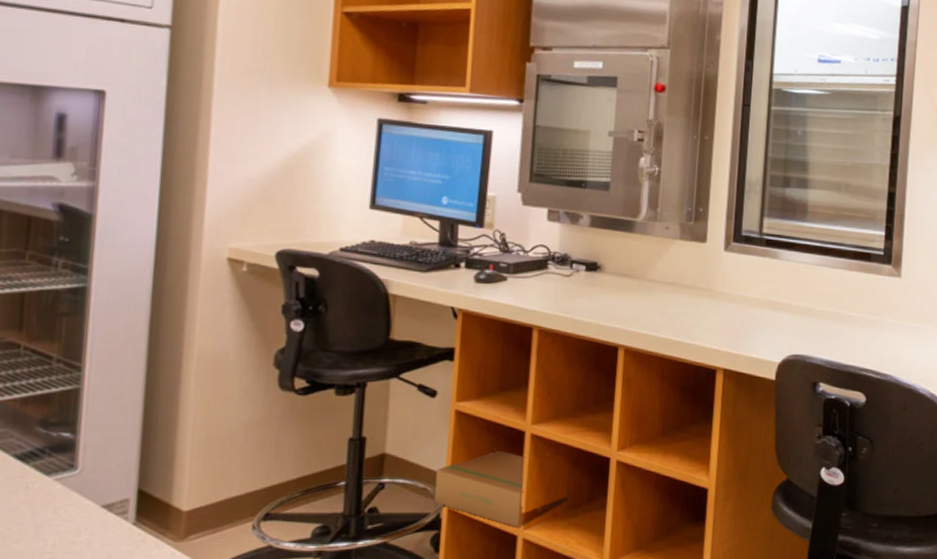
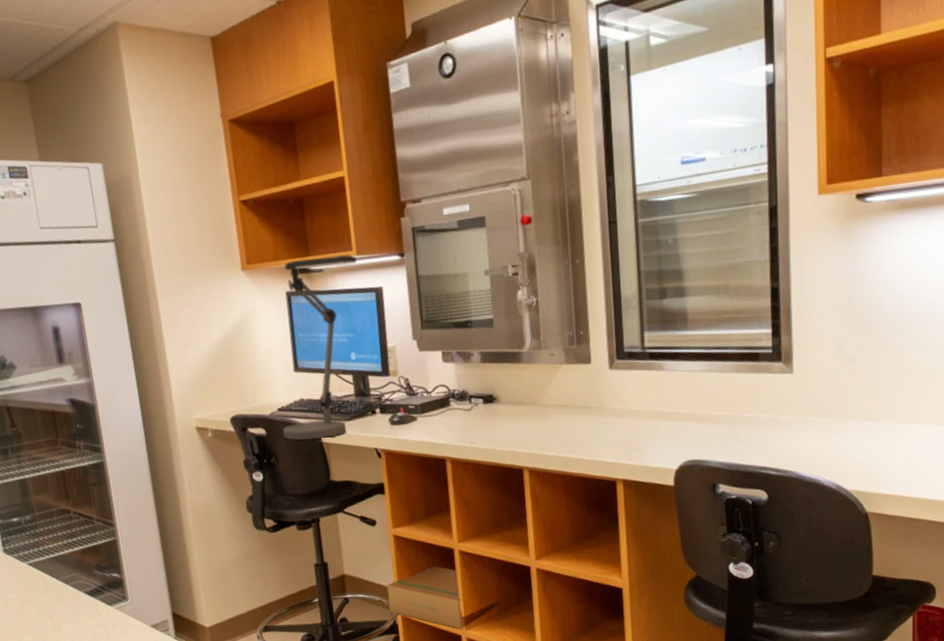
desk lamp: none [340,86,469,290] -> present [282,254,357,441]

